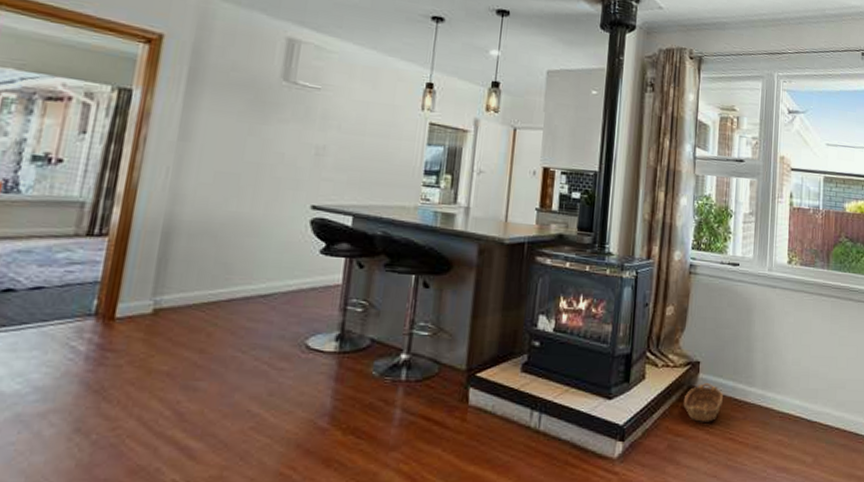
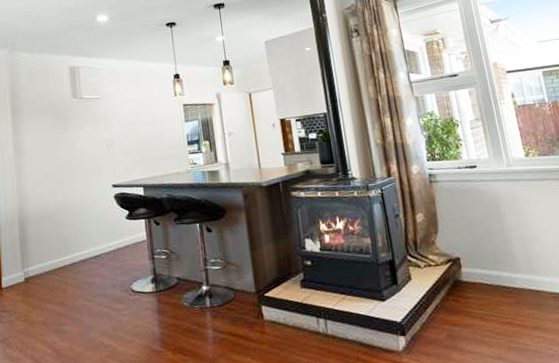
basket: present [683,383,724,422] -> none [452,276,492,311]

